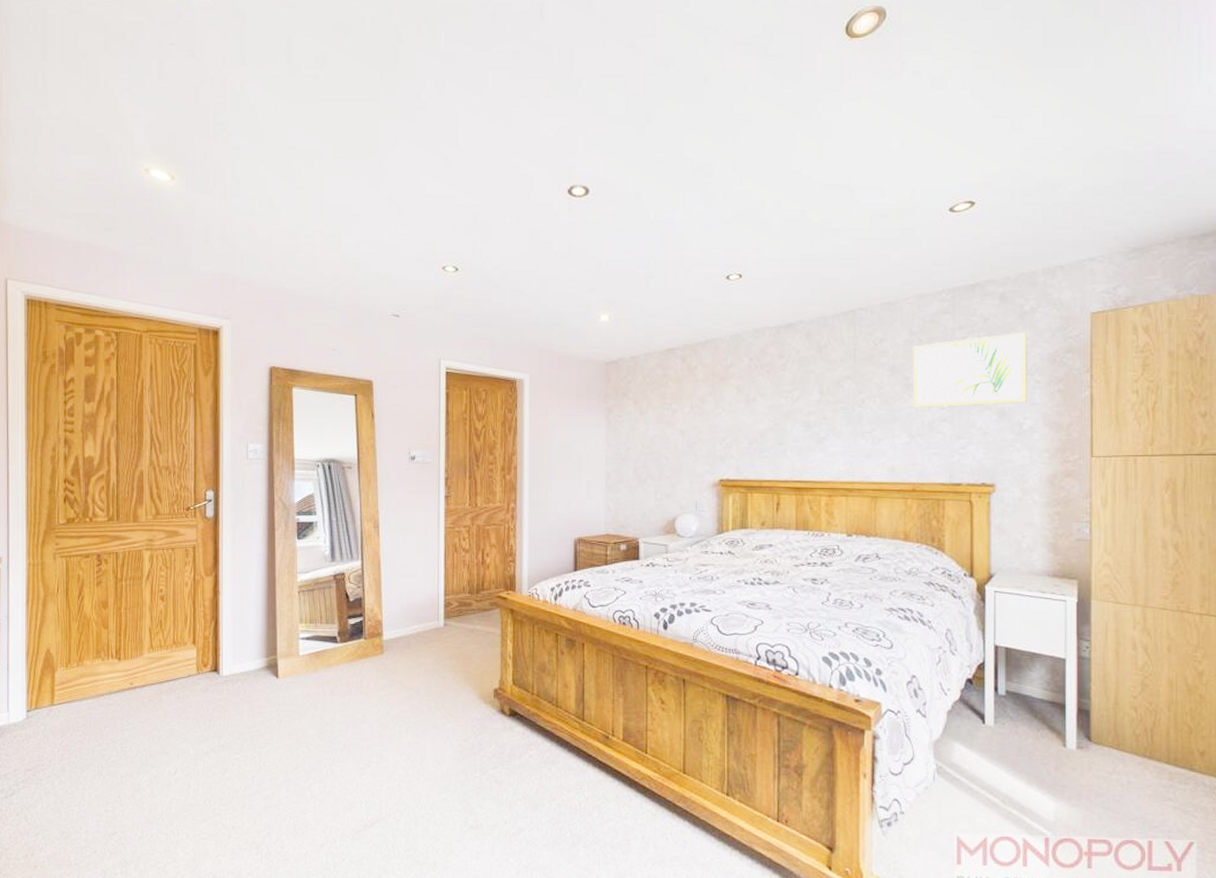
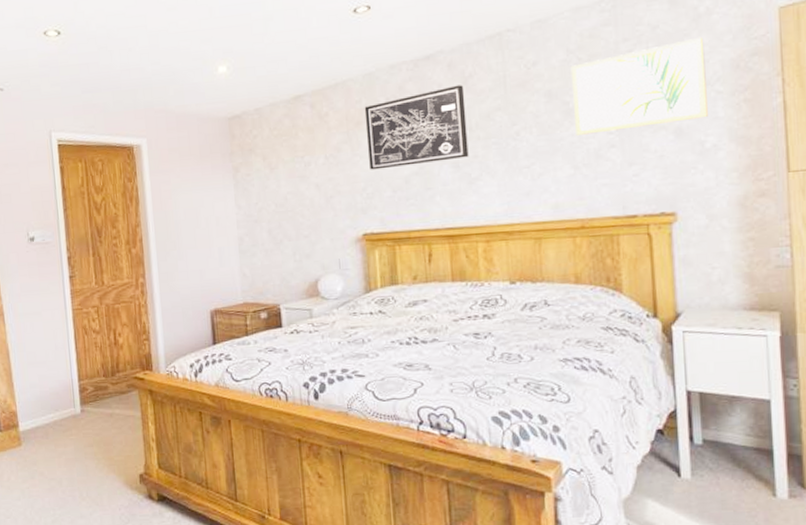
wall art: none [729,353,819,422] -> present [364,85,469,170]

